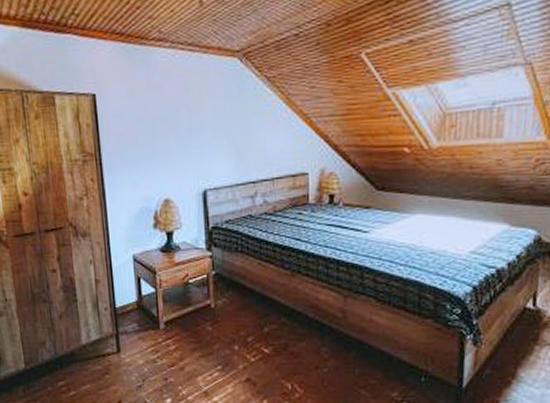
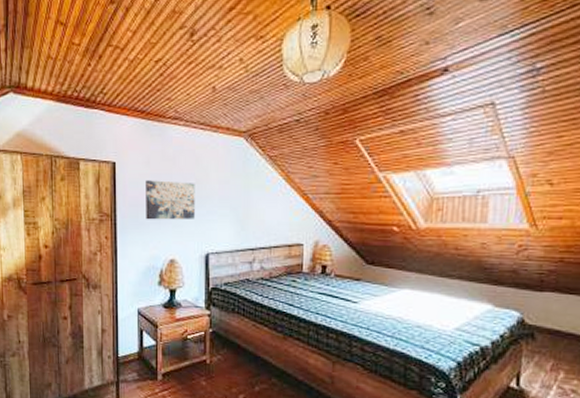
wall art: none [131,111,189,157] -> present [146,180,195,220]

